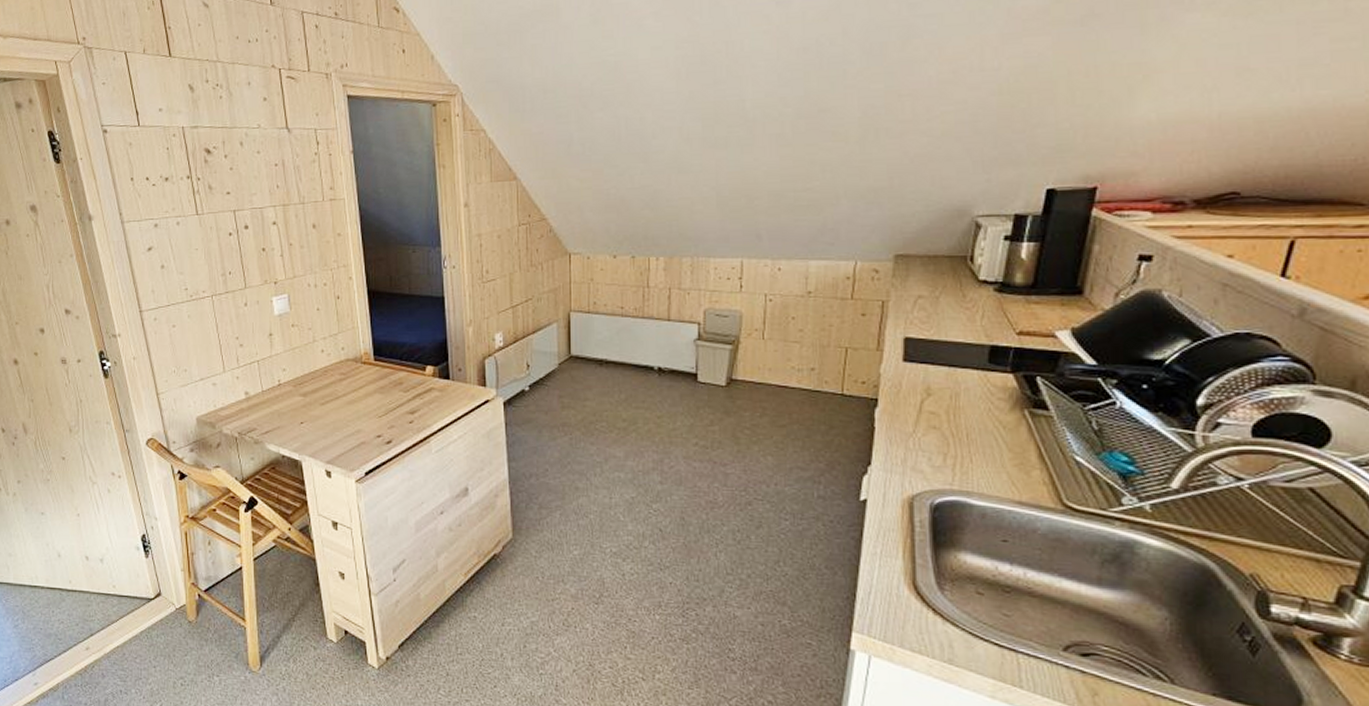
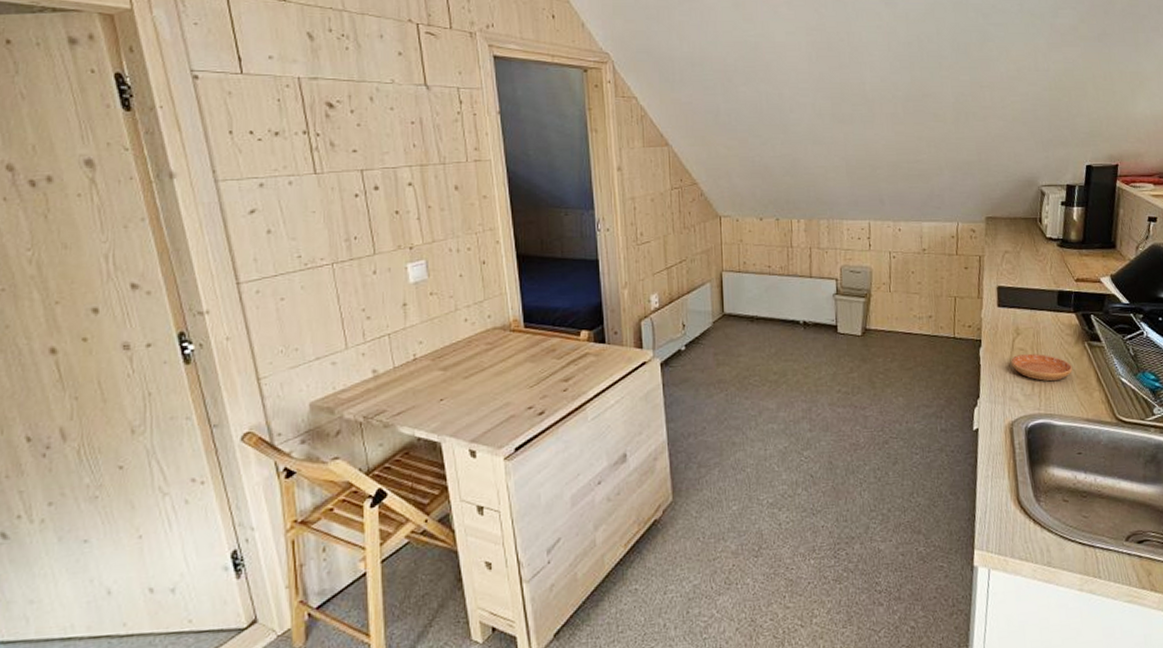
saucer: none [917,418,1004,454] -> present [1011,353,1073,382]

